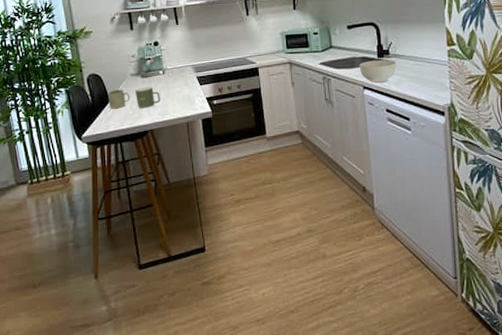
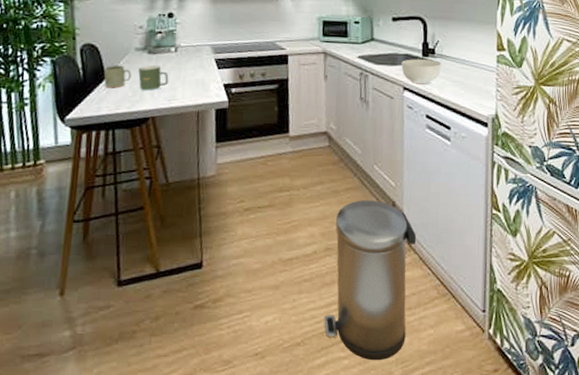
pedal bin: none [312,187,388,323] -> present [324,200,417,360]

